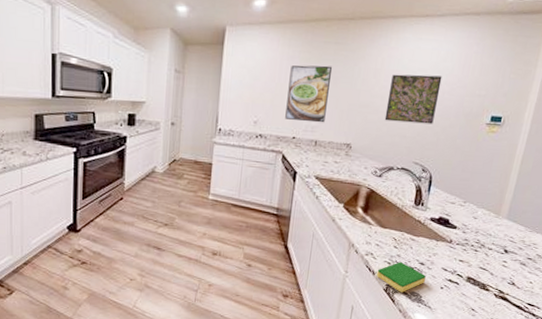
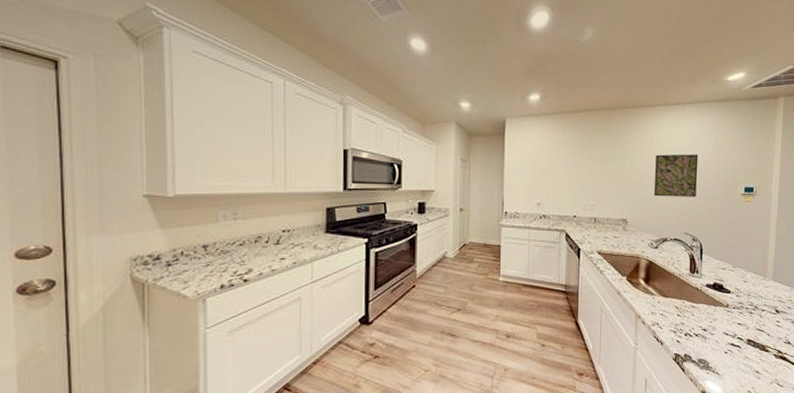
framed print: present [285,65,333,123] -> none [565,149,604,201]
dish sponge: present [376,262,426,292] -> none [664,330,710,360]

